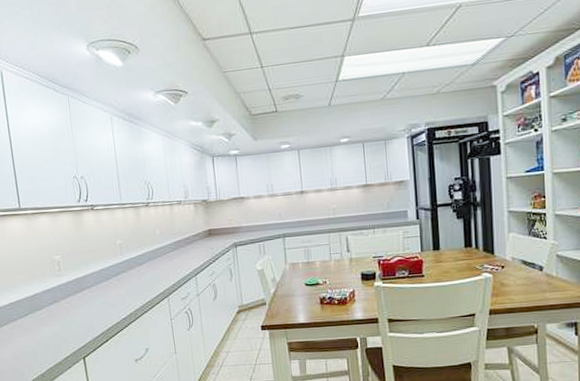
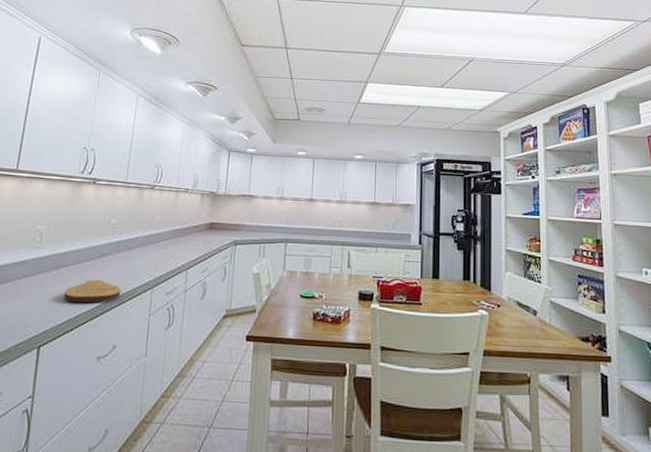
cutting board: none [93,296,142,318] -> present [64,280,121,303]

